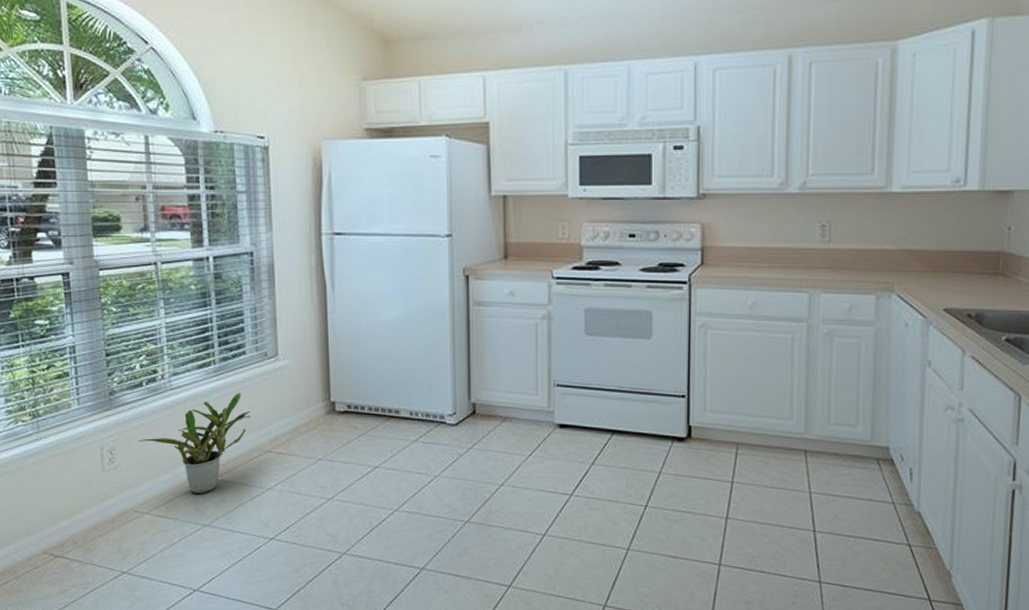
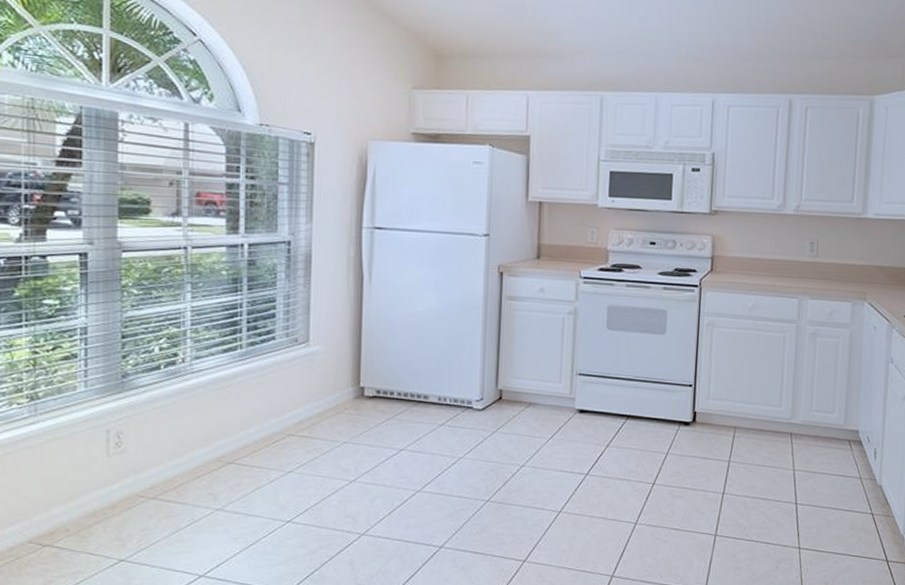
potted plant: present [138,392,252,494] -> none [150,376,277,478]

